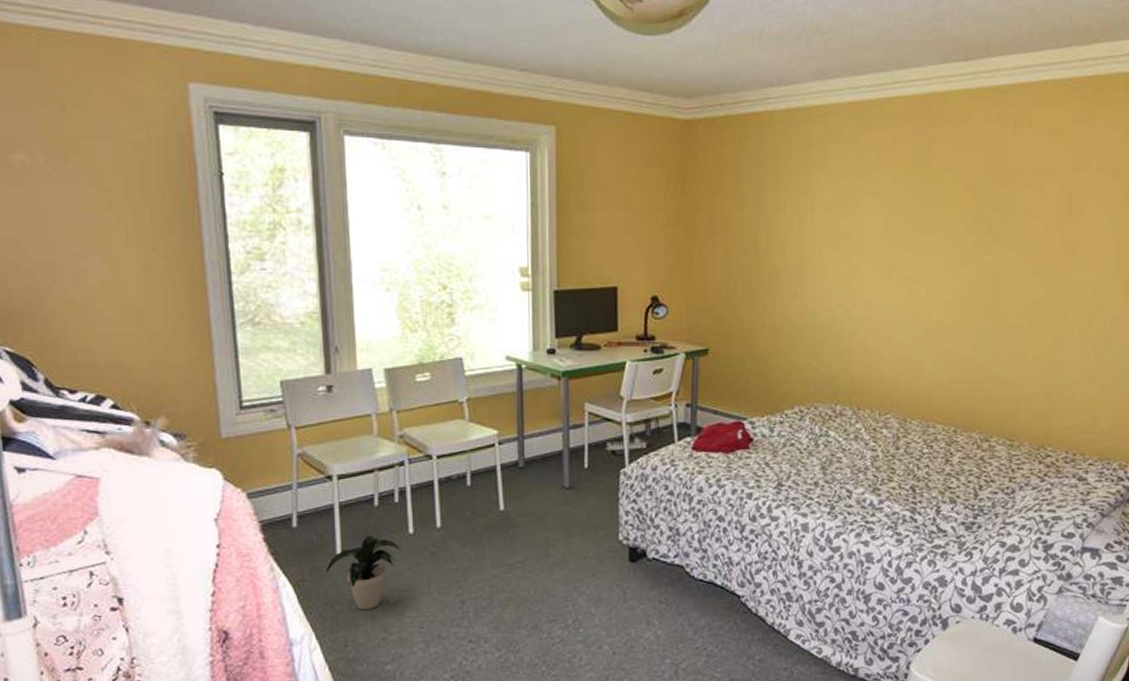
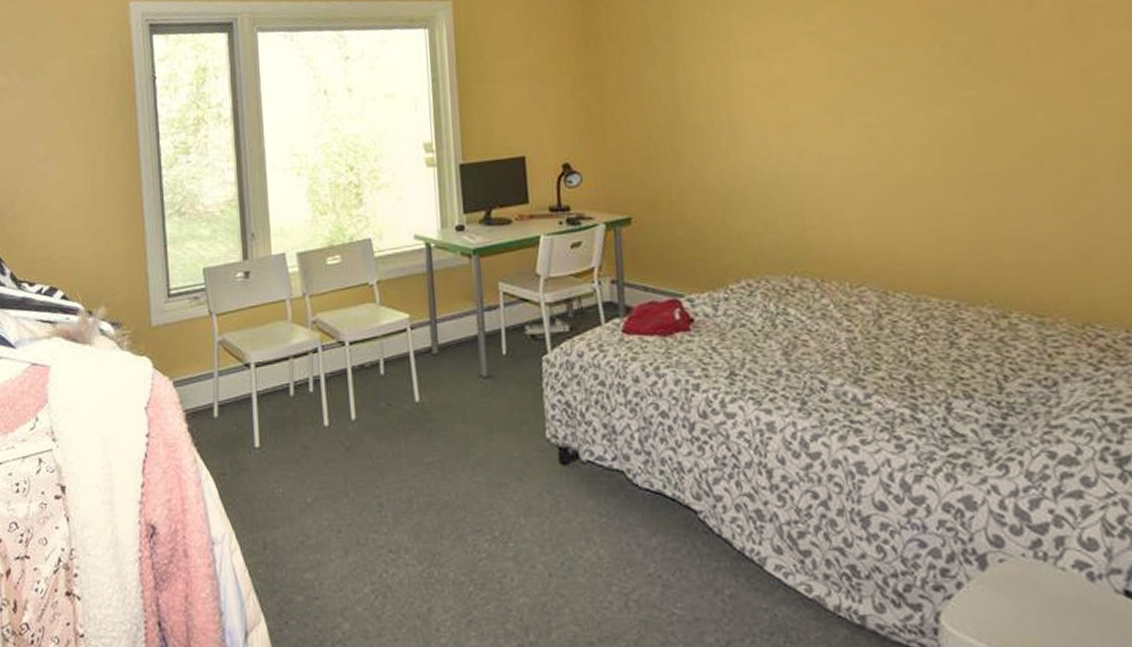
potted plant: present [325,535,402,610] -> none [245,427,317,508]

